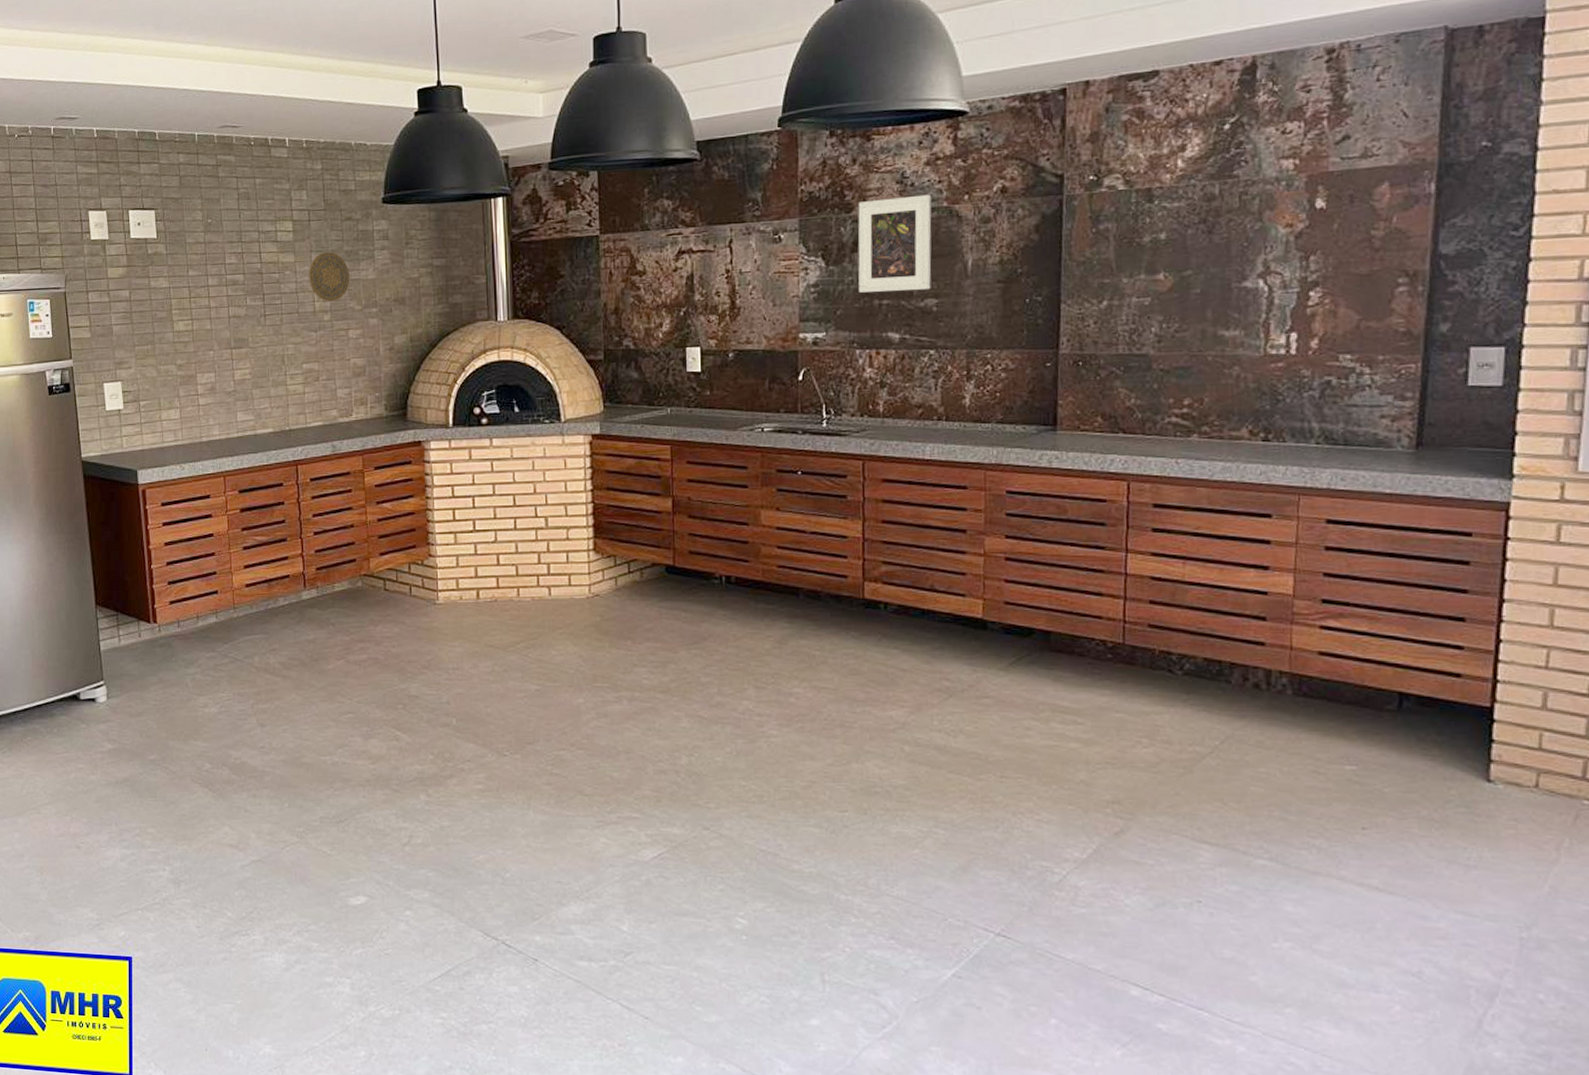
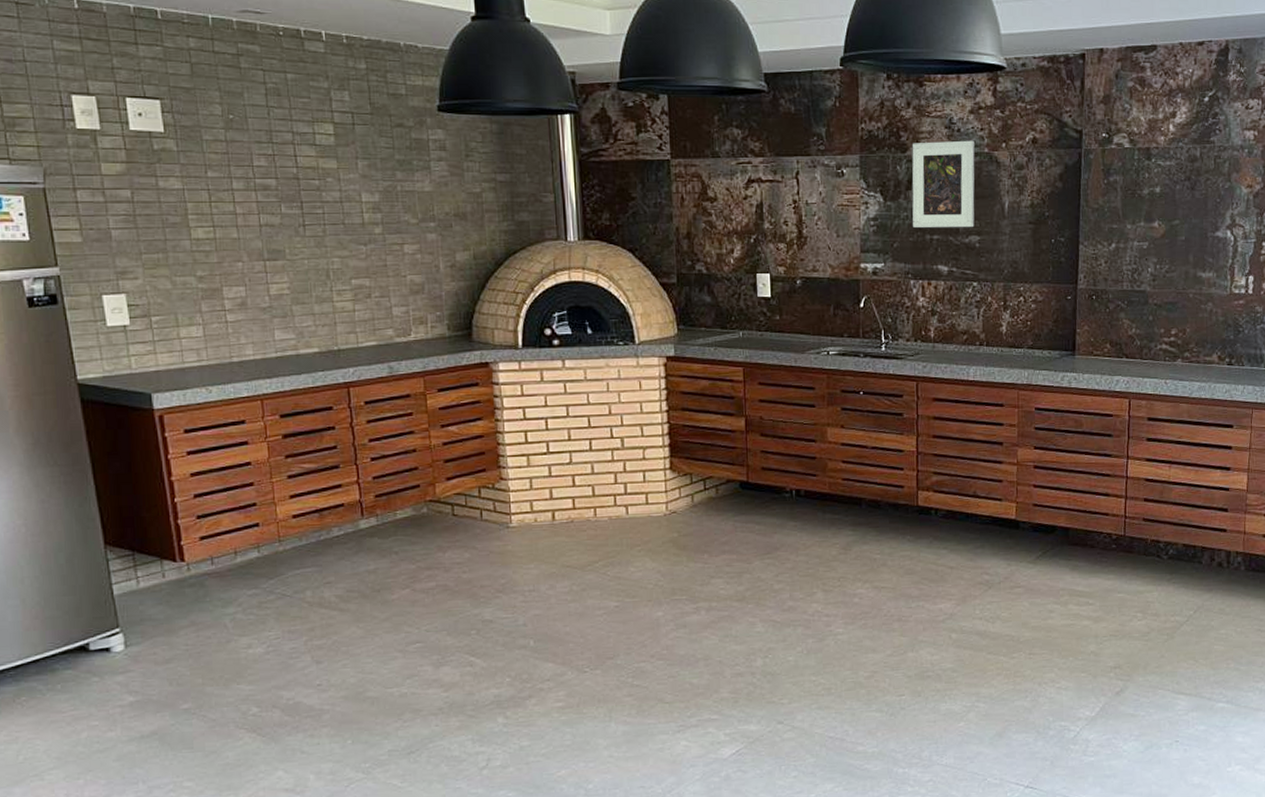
decorative plate: present [309,251,350,302] -> none [354,159,403,214]

